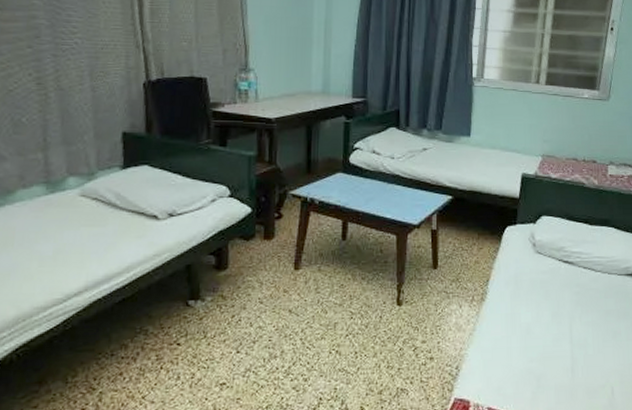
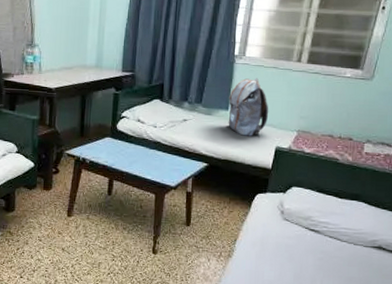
backpack: none [469,101,512,164] -> present [228,78,269,136]

